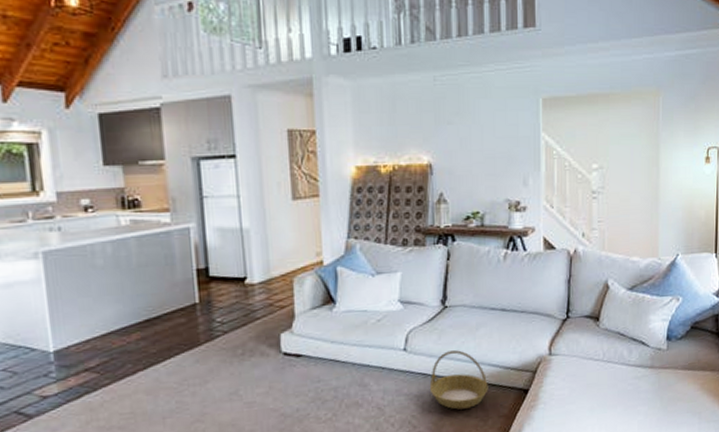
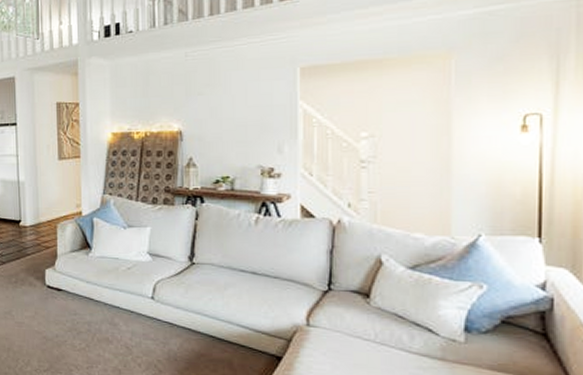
basket: present [429,350,488,410] -> none [175,305,237,364]

